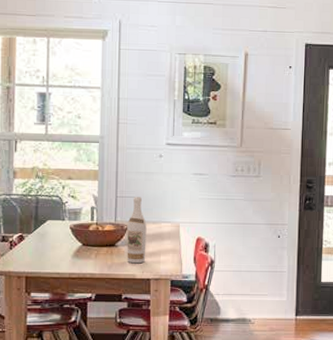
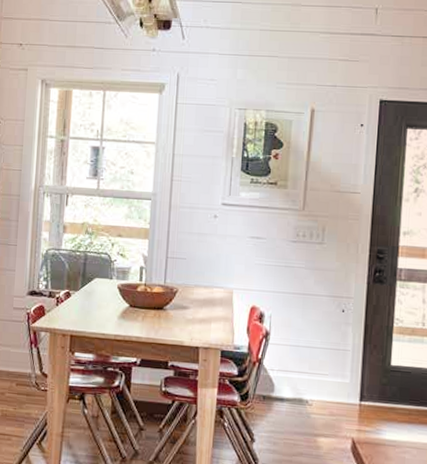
wine bottle: present [127,197,147,264] -> none [175,258,198,330]

